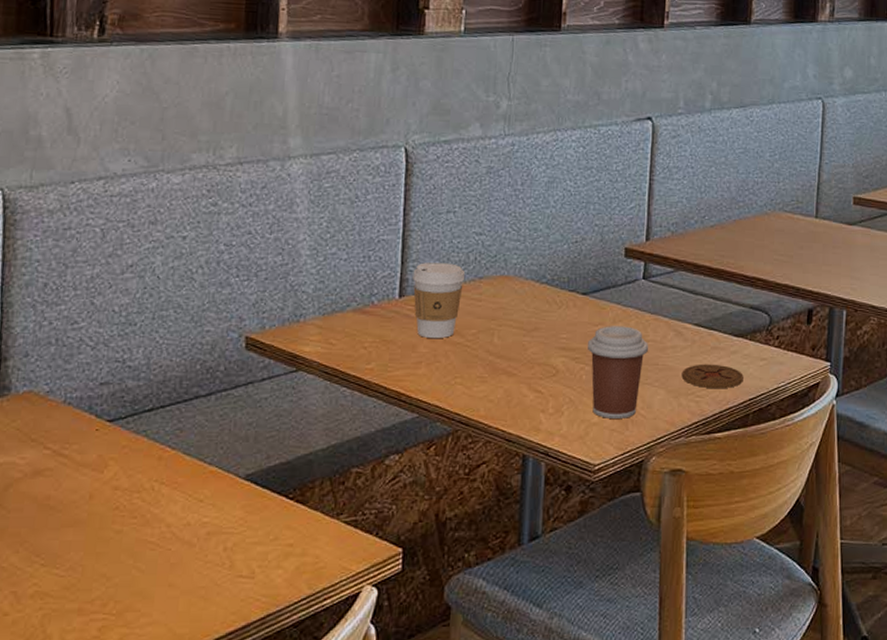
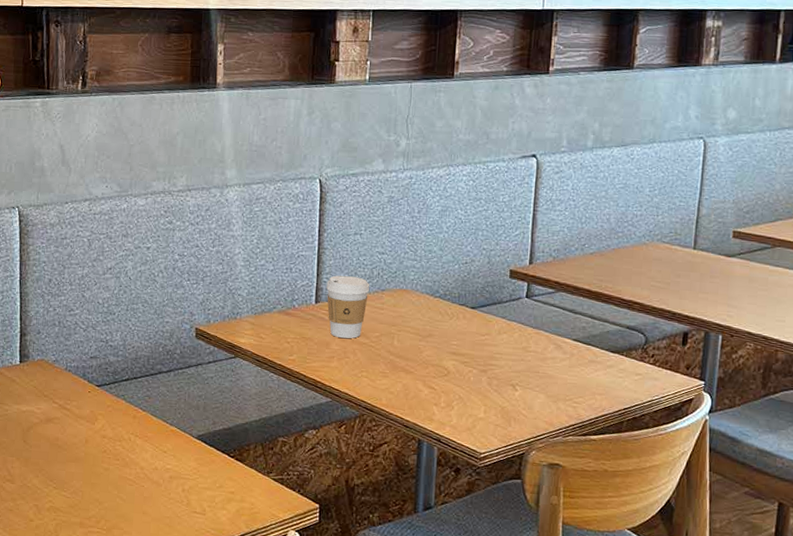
coffee cup: present [588,326,649,418] -> none [475,336,531,416]
coaster: present [681,364,743,389] -> none [560,374,619,398]

